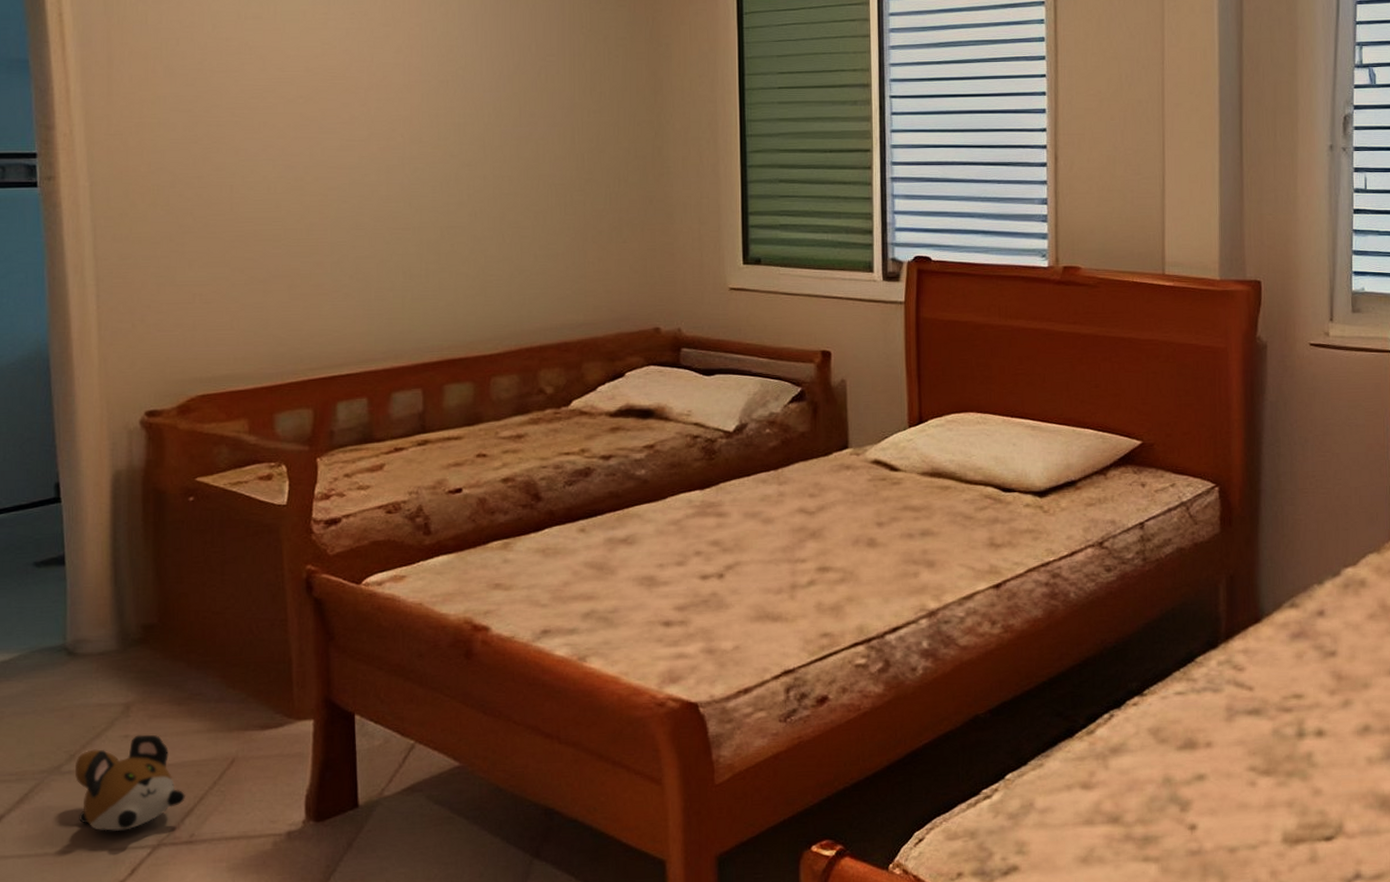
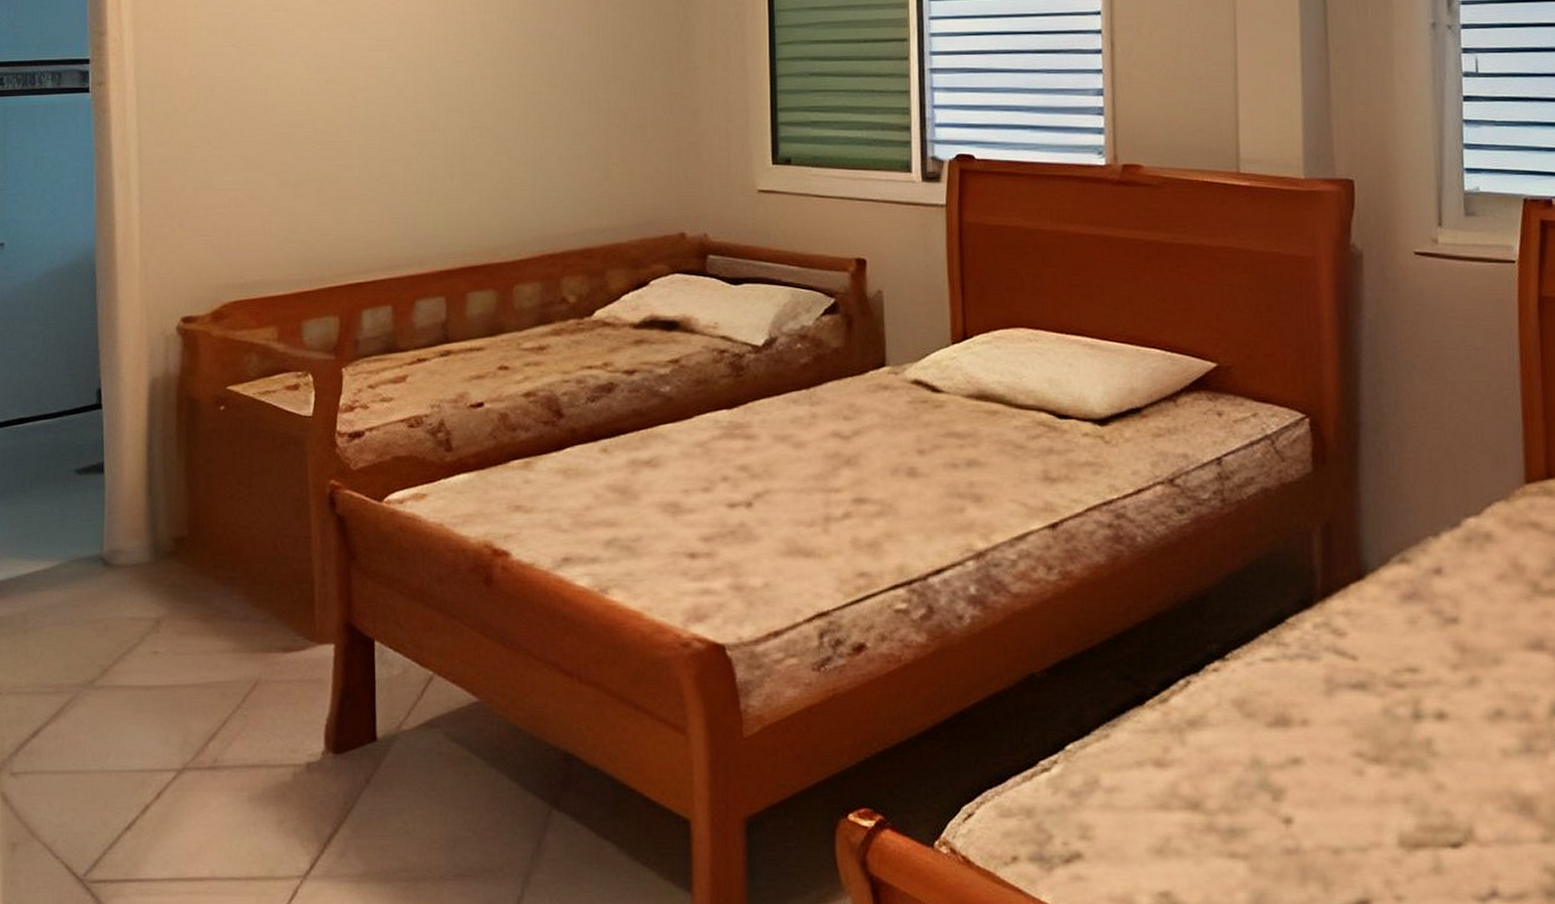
plush toy: present [75,734,186,831] -> none [108,652,211,752]

